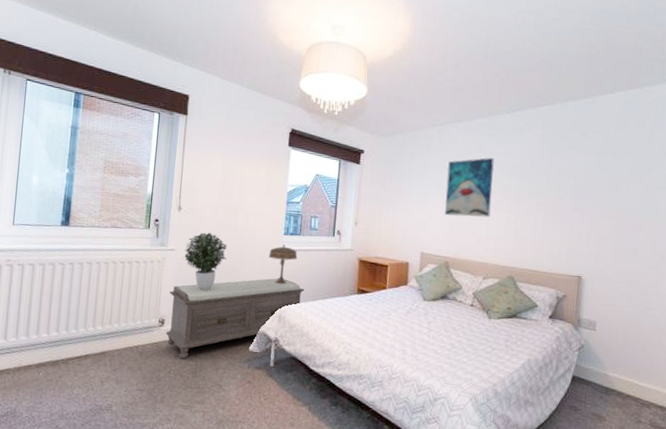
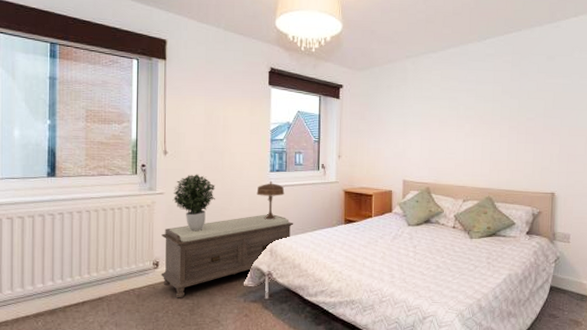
wall art: present [445,157,495,218] -> none [423,85,469,144]

